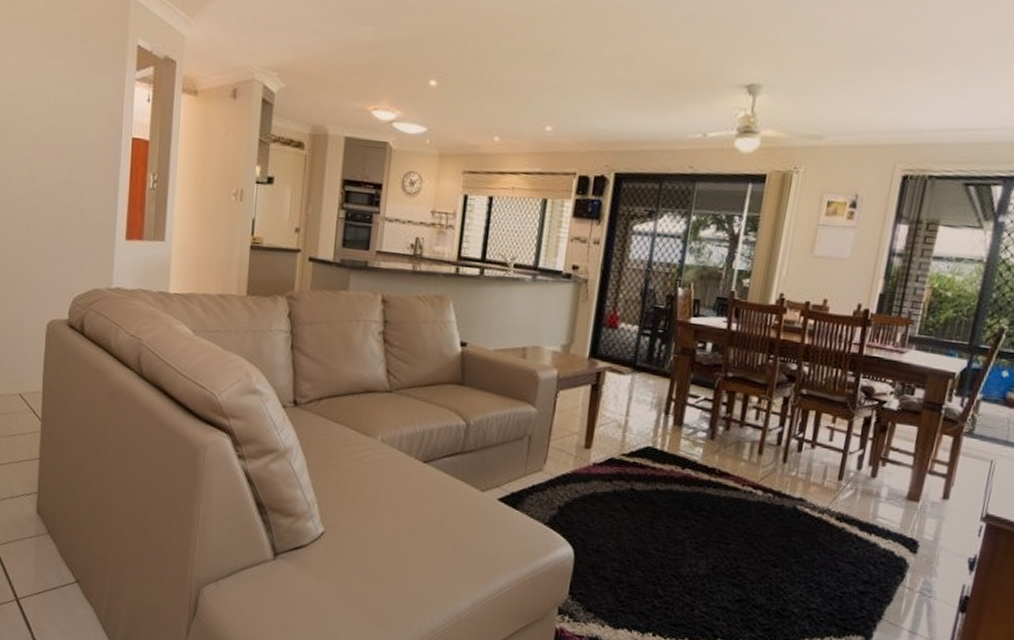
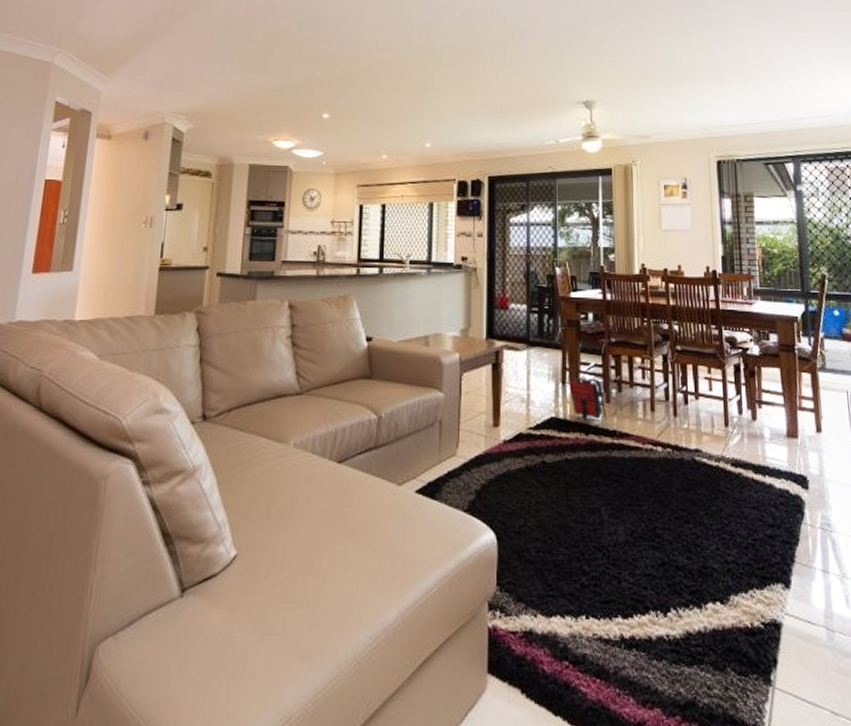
backpack: none [672,408,710,454] -> present [569,375,607,420]

